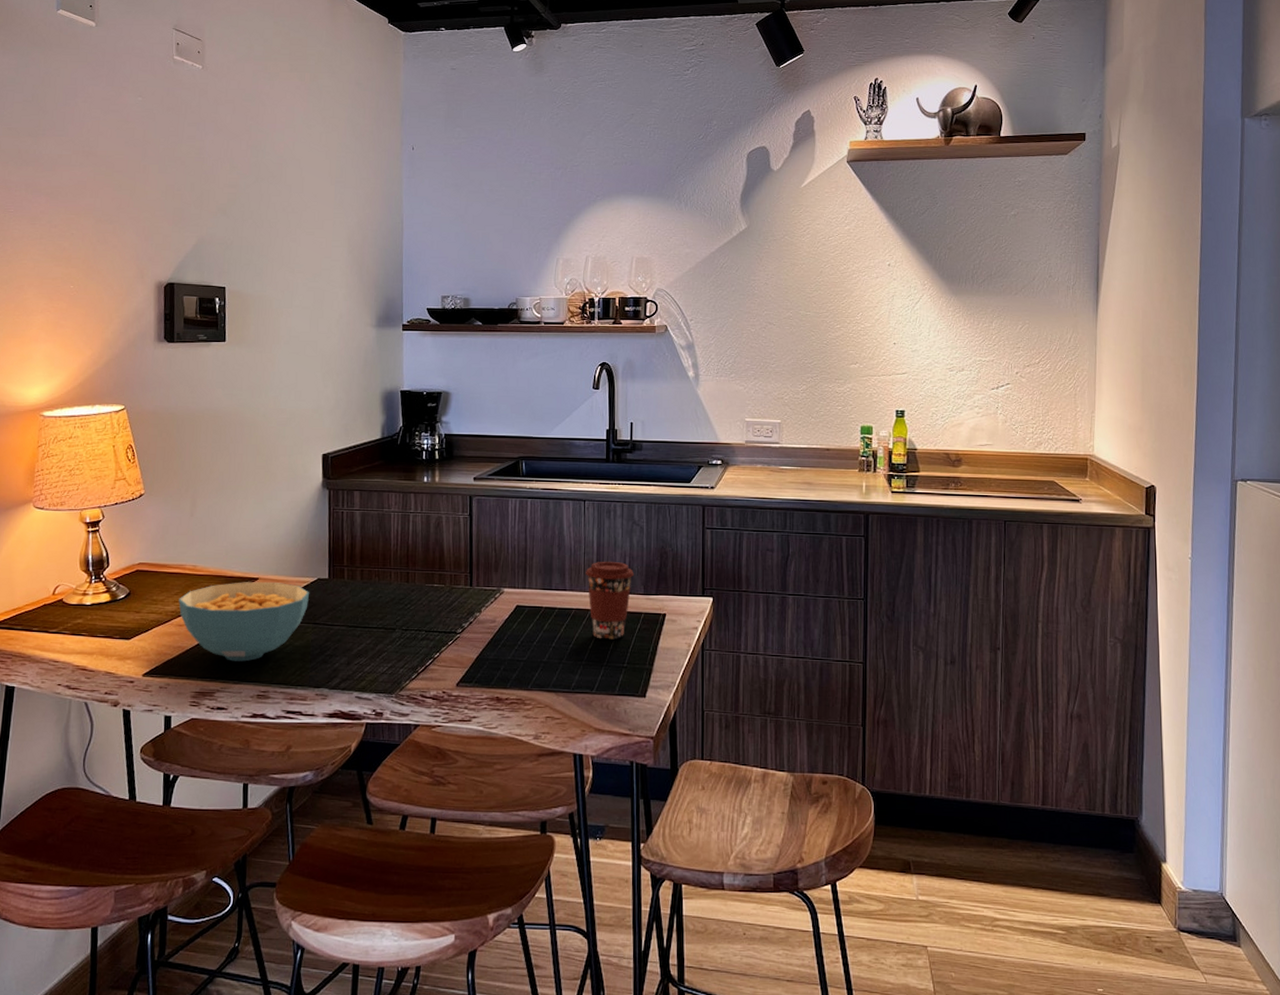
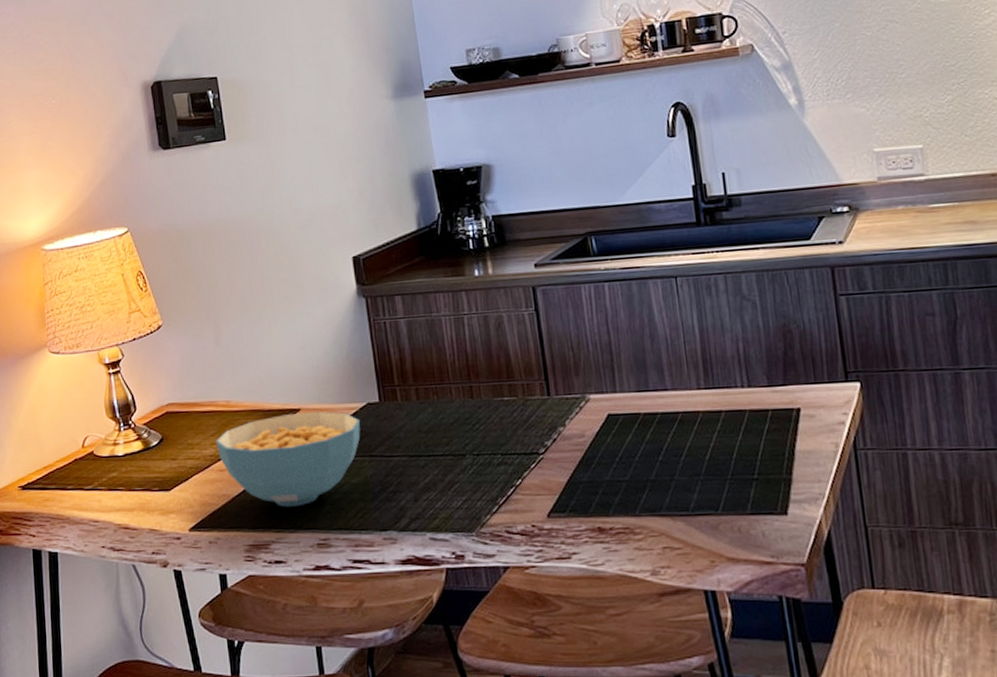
coffee cup: present [585,561,635,640] -> none [688,348,753,447]

